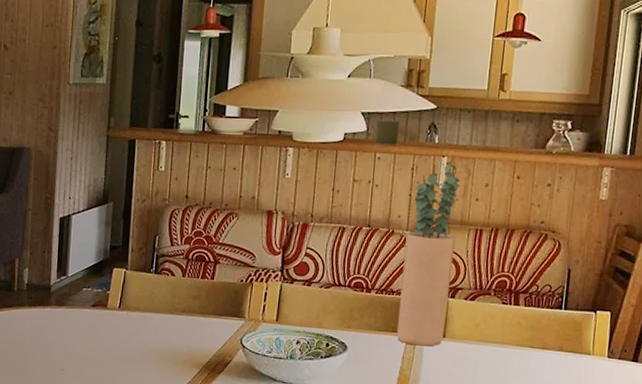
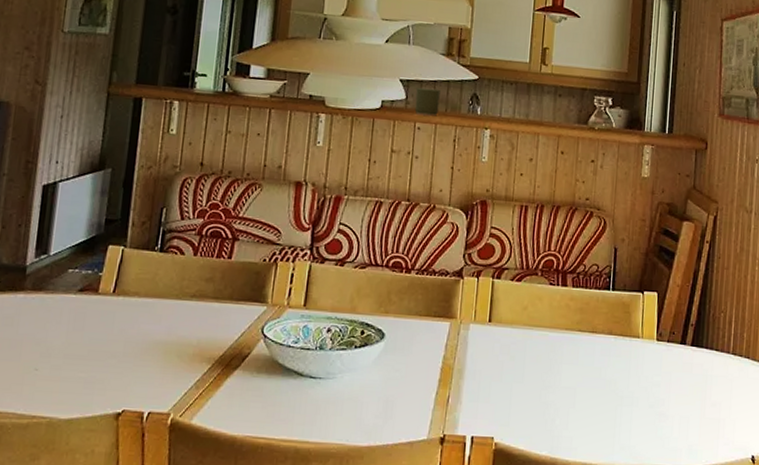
vase: present [396,155,460,347] -> none [438,127,504,332]

